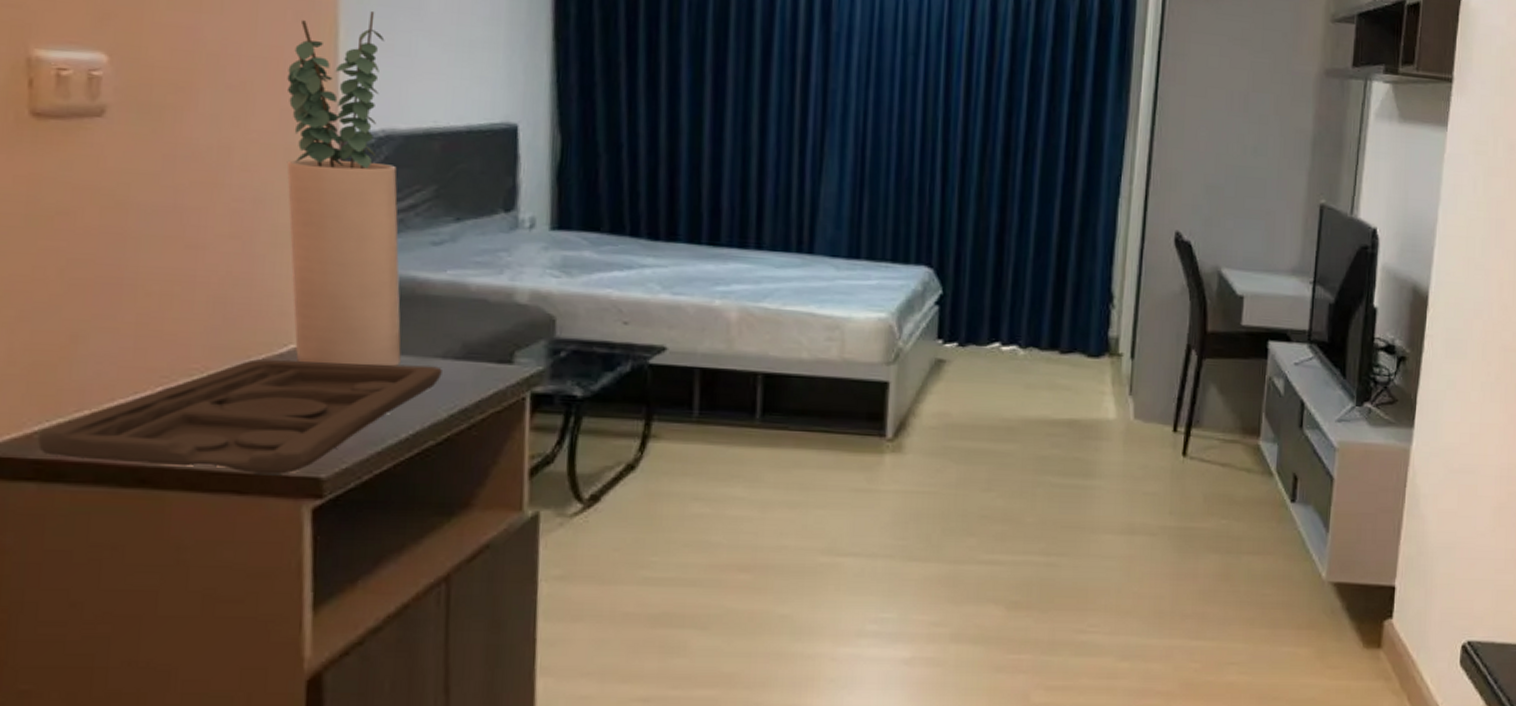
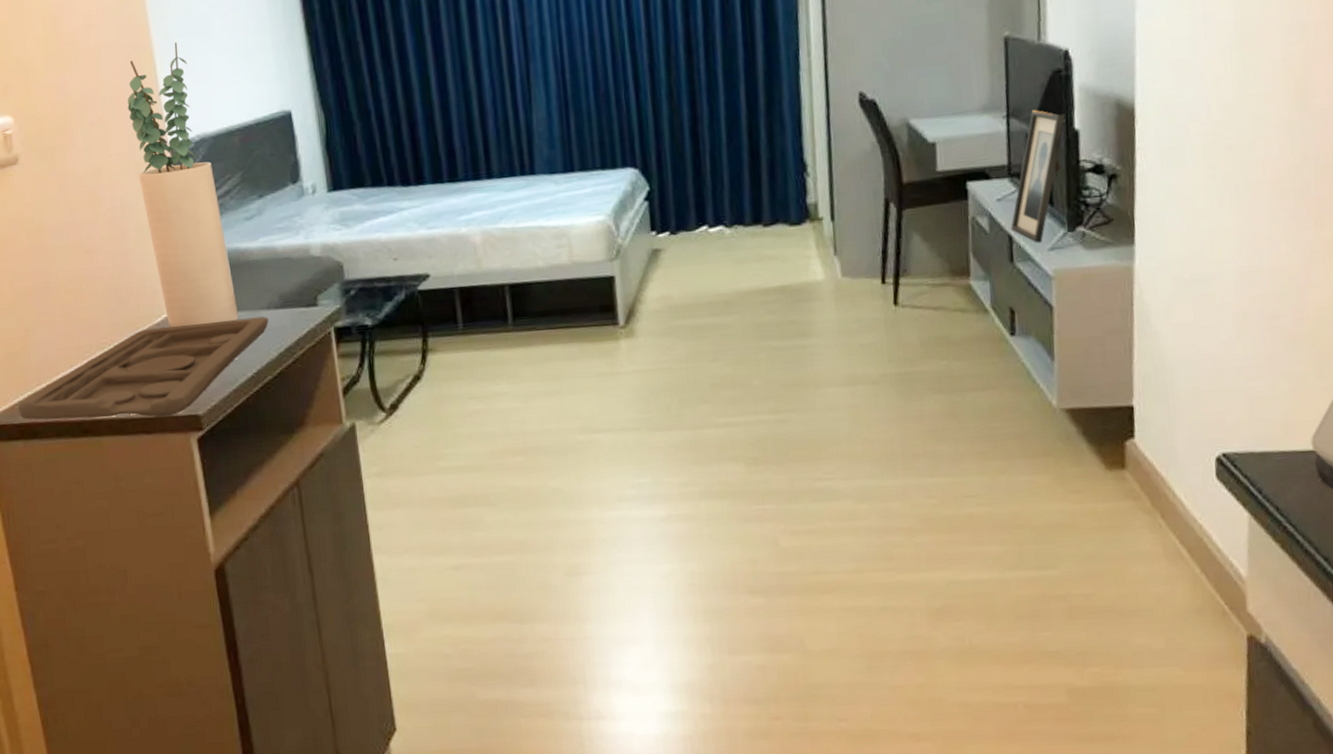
picture frame: none [1304,281,1366,413] -> present [1010,110,1065,243]

